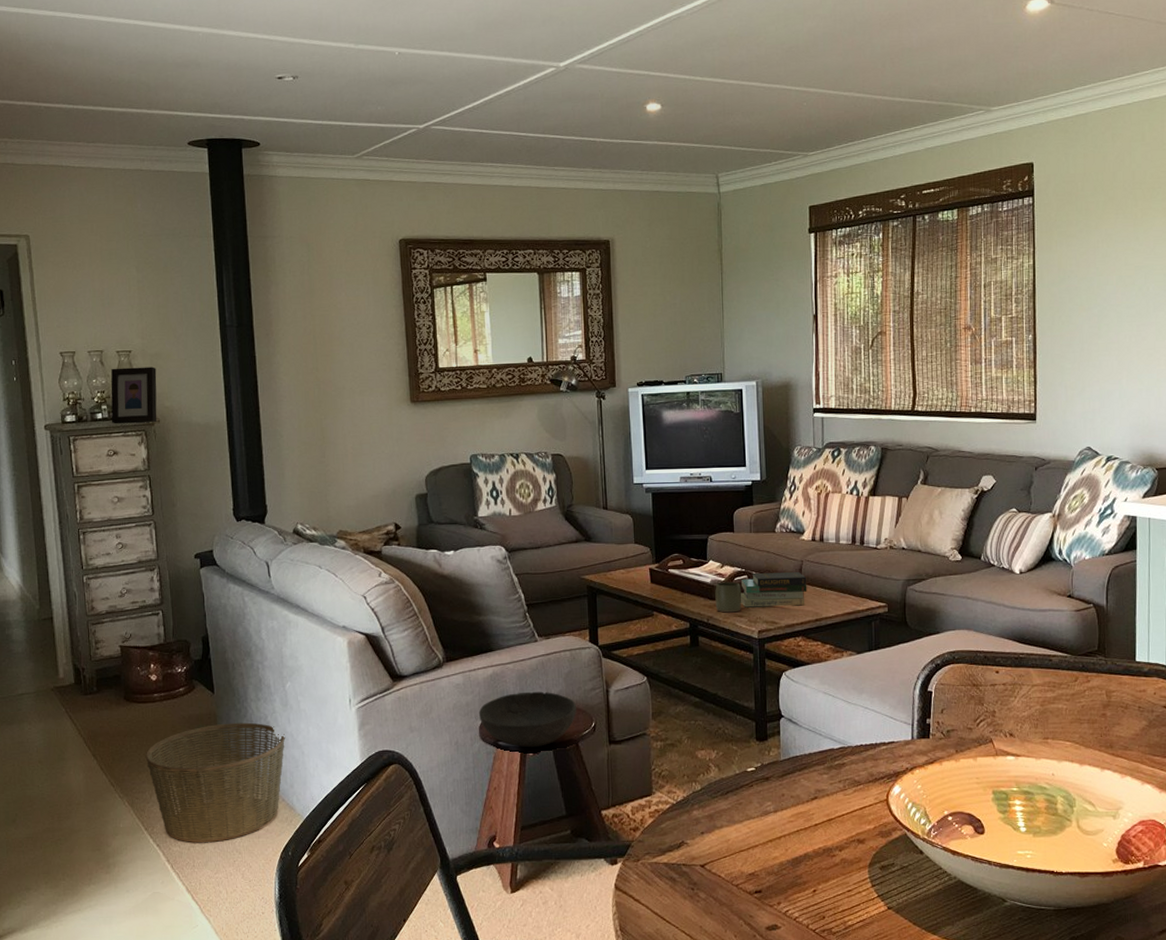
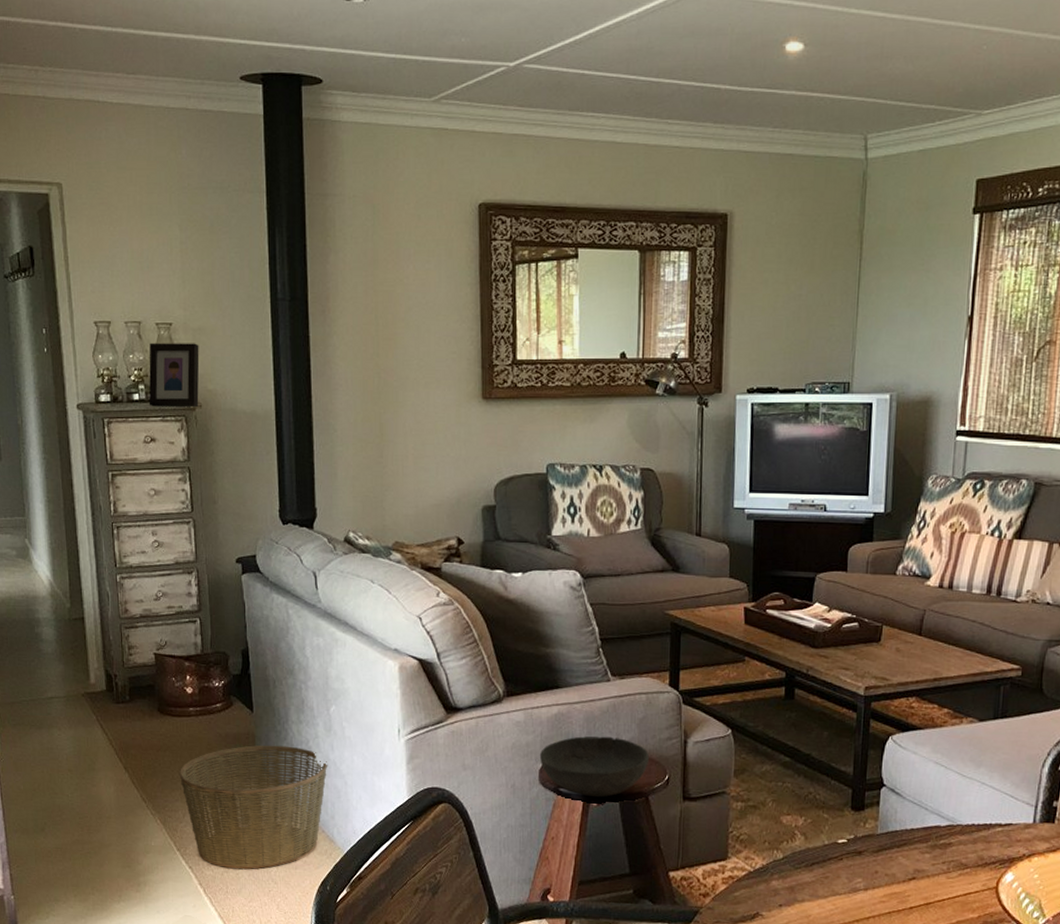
mug: present [715,581,742,613] -> none [818,628,850,664]
books: present [741,572,807,608] -> none [848,621,929,662]

